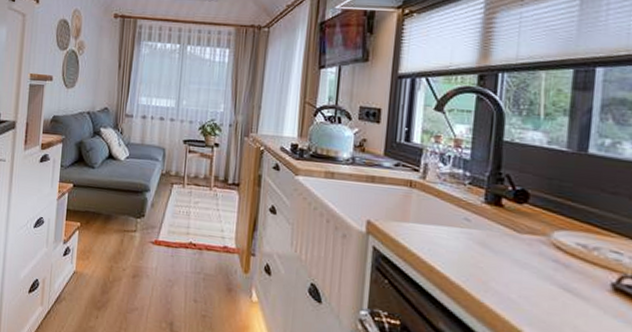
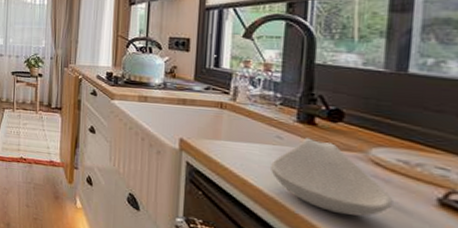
spoon rest: none [457,220,572,304] -> present [269,138,393,217]

